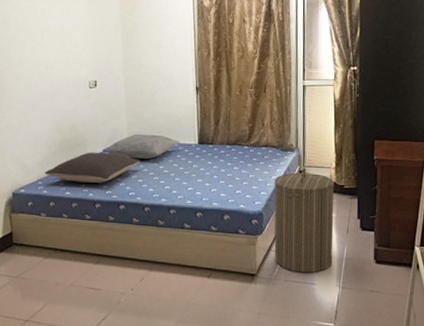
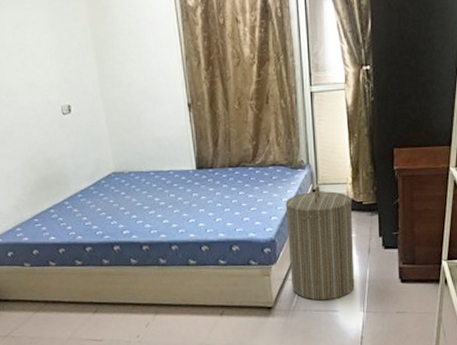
pillow: present [44,152,141,183] -> none [22,188,133,225]
pillow: present [102,134,179,160] -> none [87,162,175,193]

